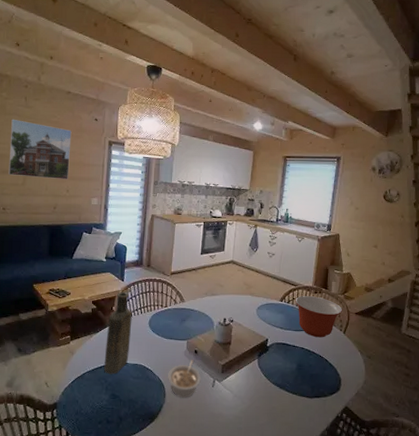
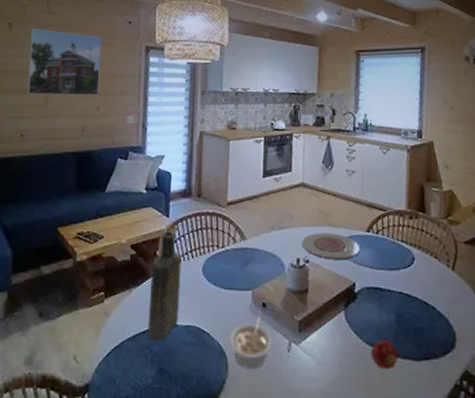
plate: none [228,300,273,322] -> present [301,233,360,260]
fruit: none [275,382,296,403] -> present [370,340,398,370]
mixing bowl: present [295,295,342,338] -> none [385,222,447,278]

